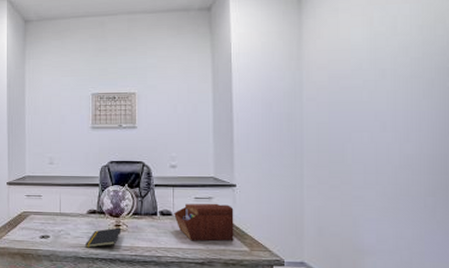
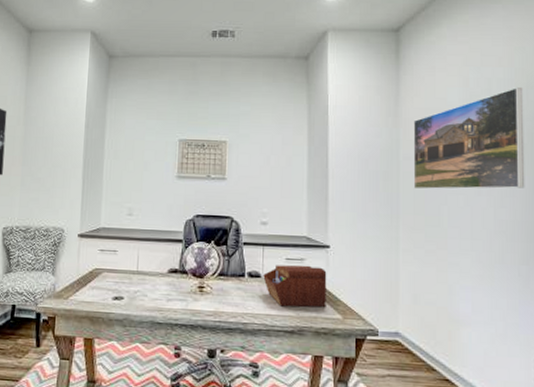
notepad: present [84,227,122,248] -> none [163,289,205,312]
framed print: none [316,22,432,129] -> present [413,86,525,190]

